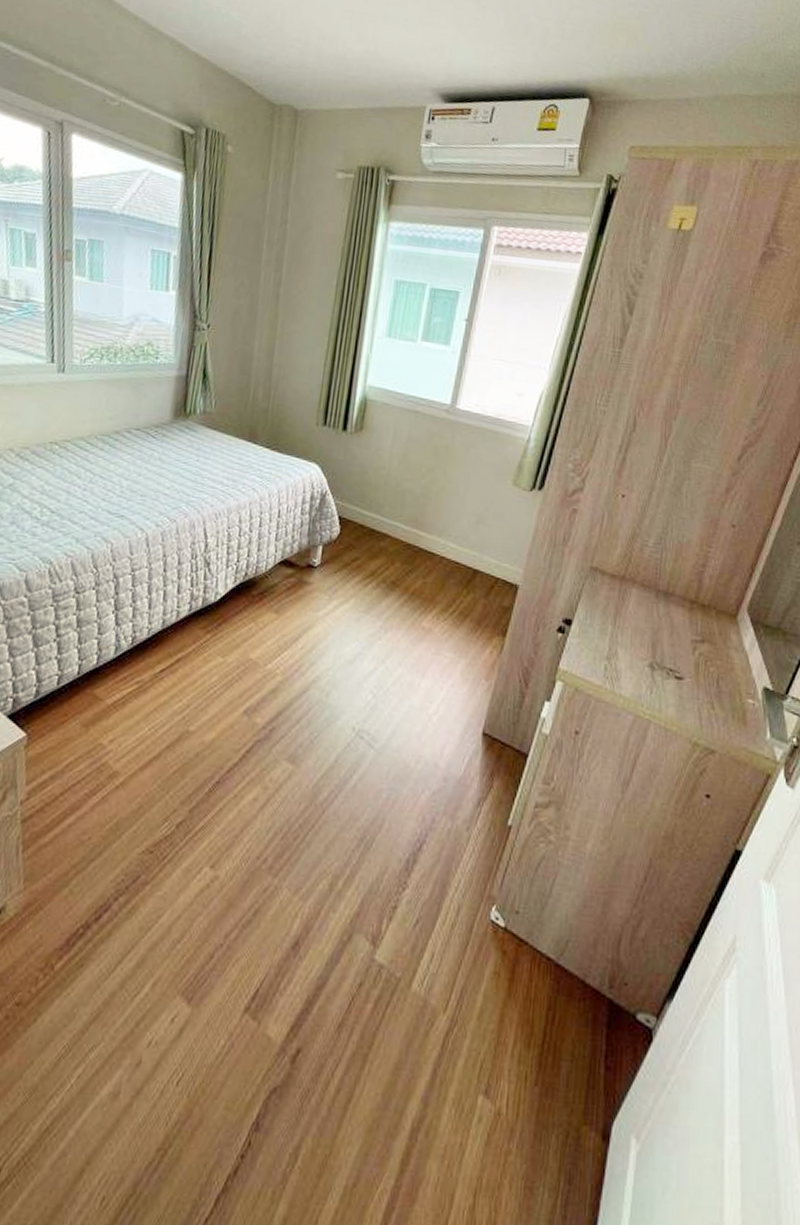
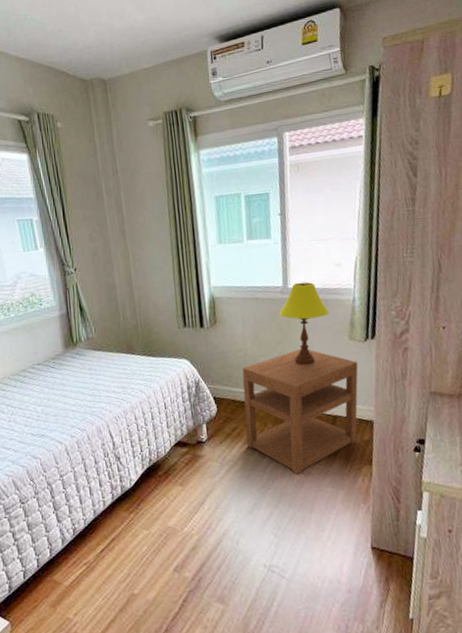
nightstand: none [365,482,517,630] -> present [242,348,359,475]
table lamp: none [439,404,498,503] -> present [279,281,330,365]

